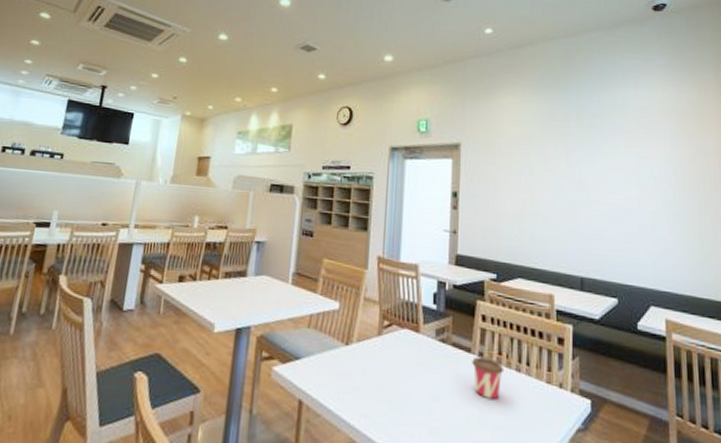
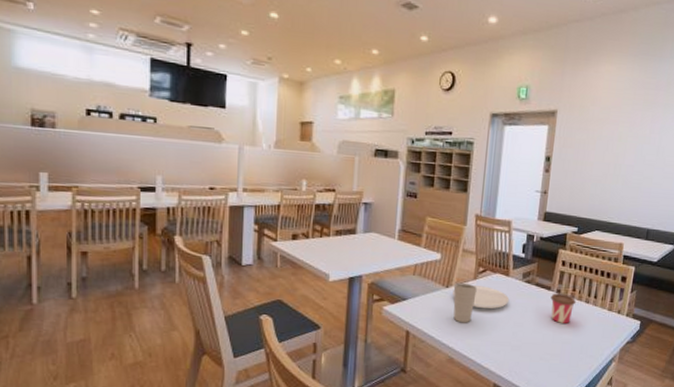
plate: none [353,343,422,375] -> present [453,286,510,309]
cup: none [354,339,382,393] -> present [453,282,477,323]

